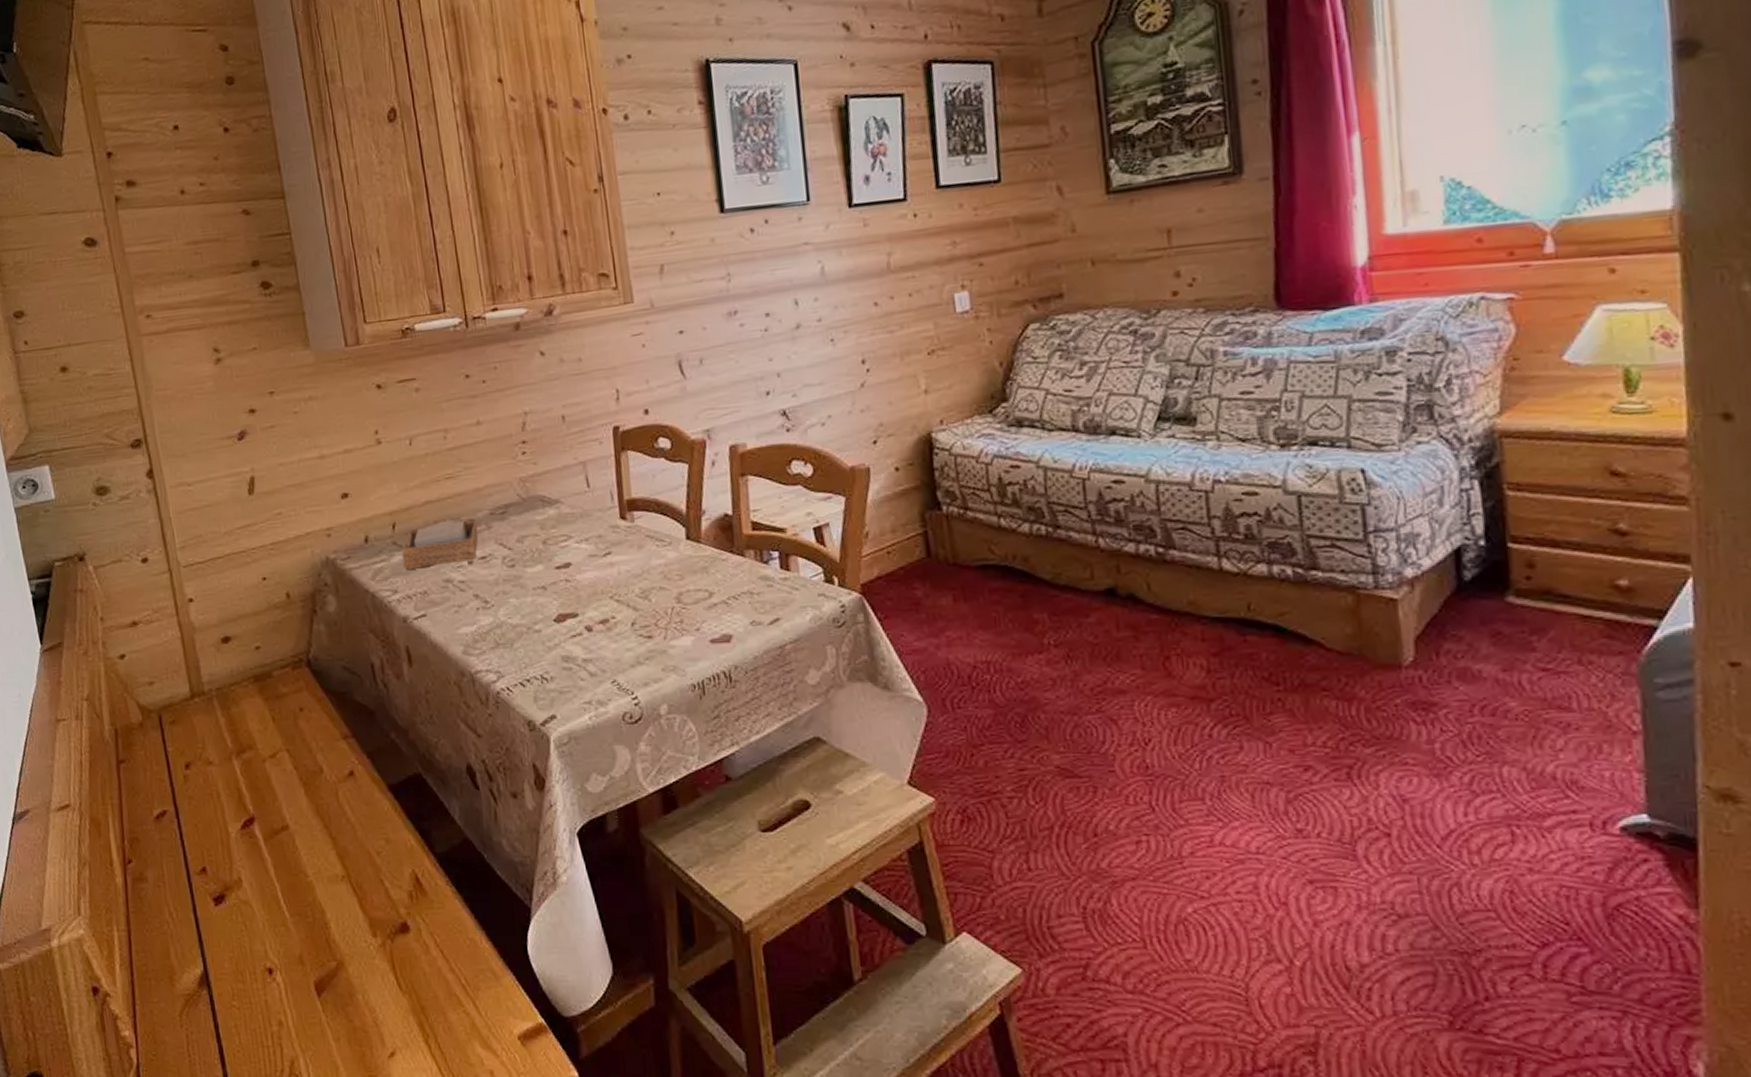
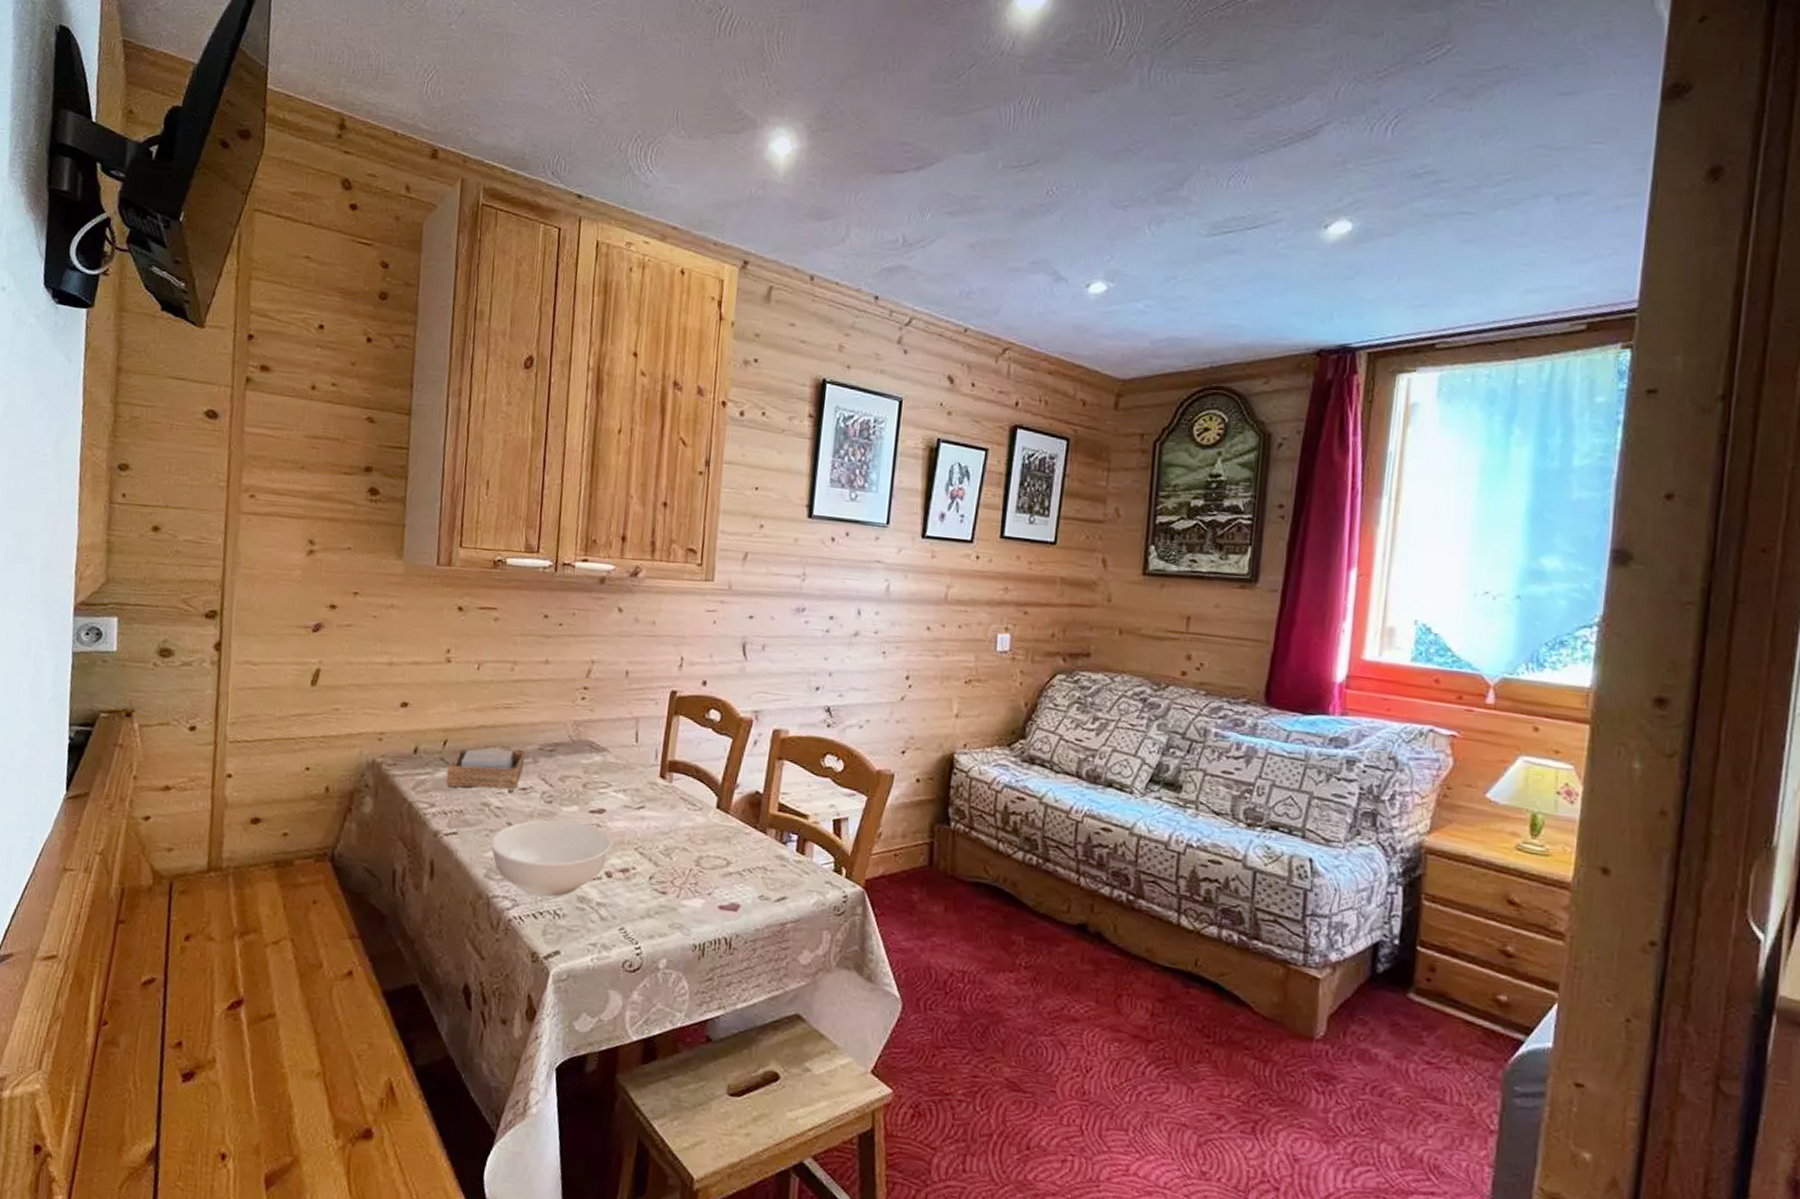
bowl: none [462,580,586,664] -> present [491,819,612,898]

